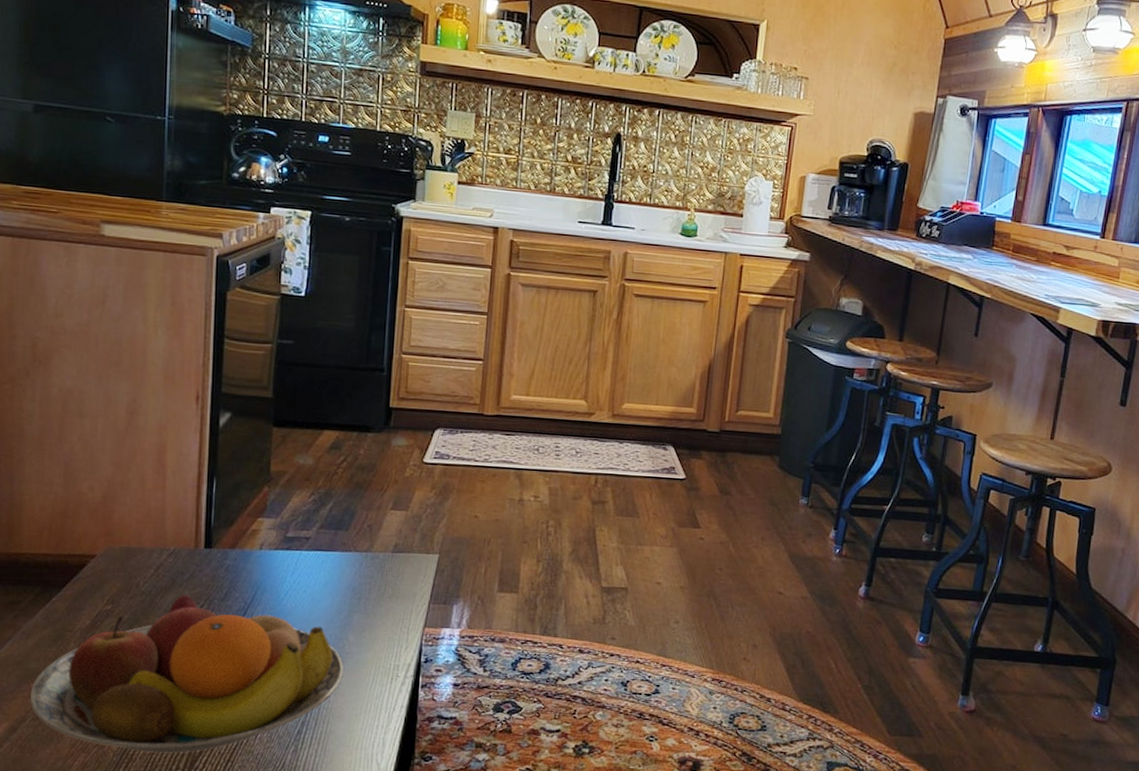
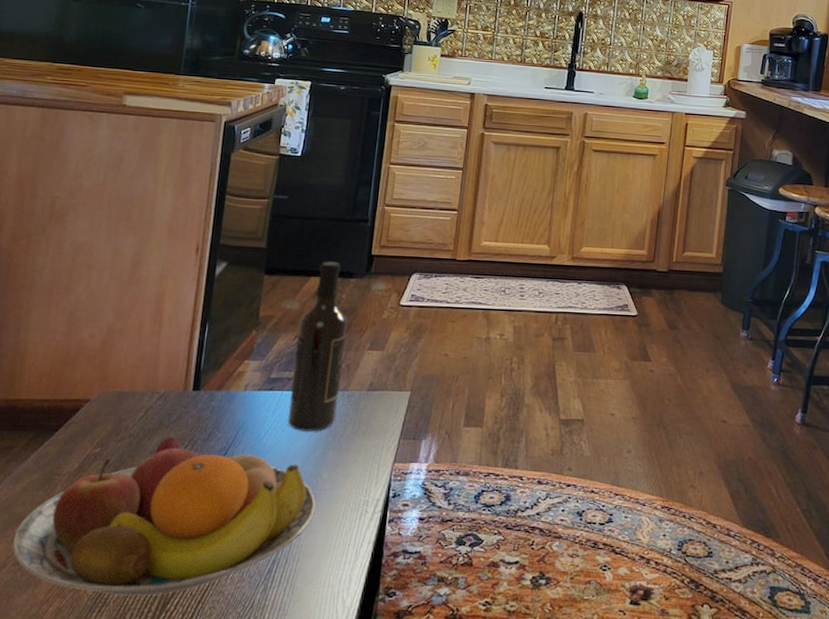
wine bottle: none [308,413,367,594] -> present [287,261,347,432]

